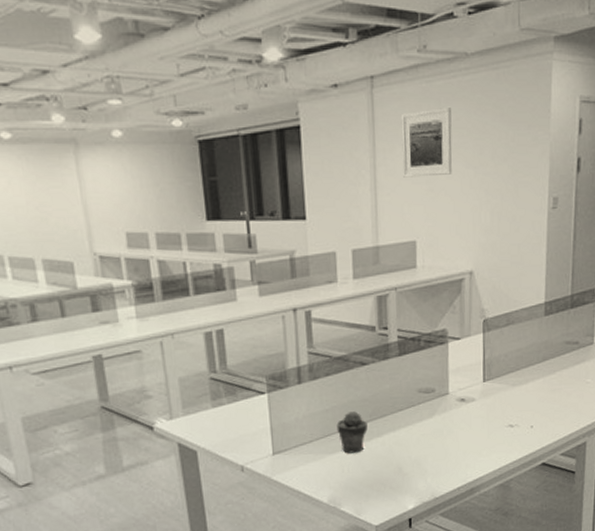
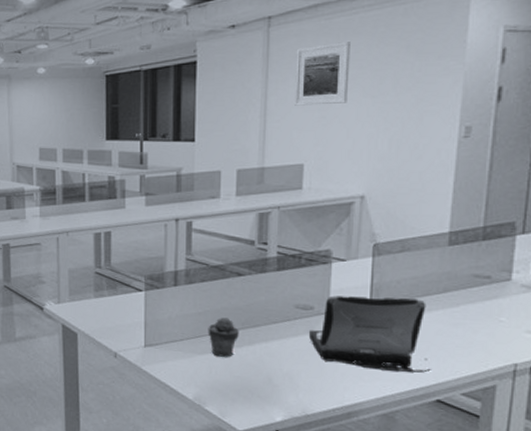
laptop: none [431,370,536,444] -> present [308,295,431,373]

